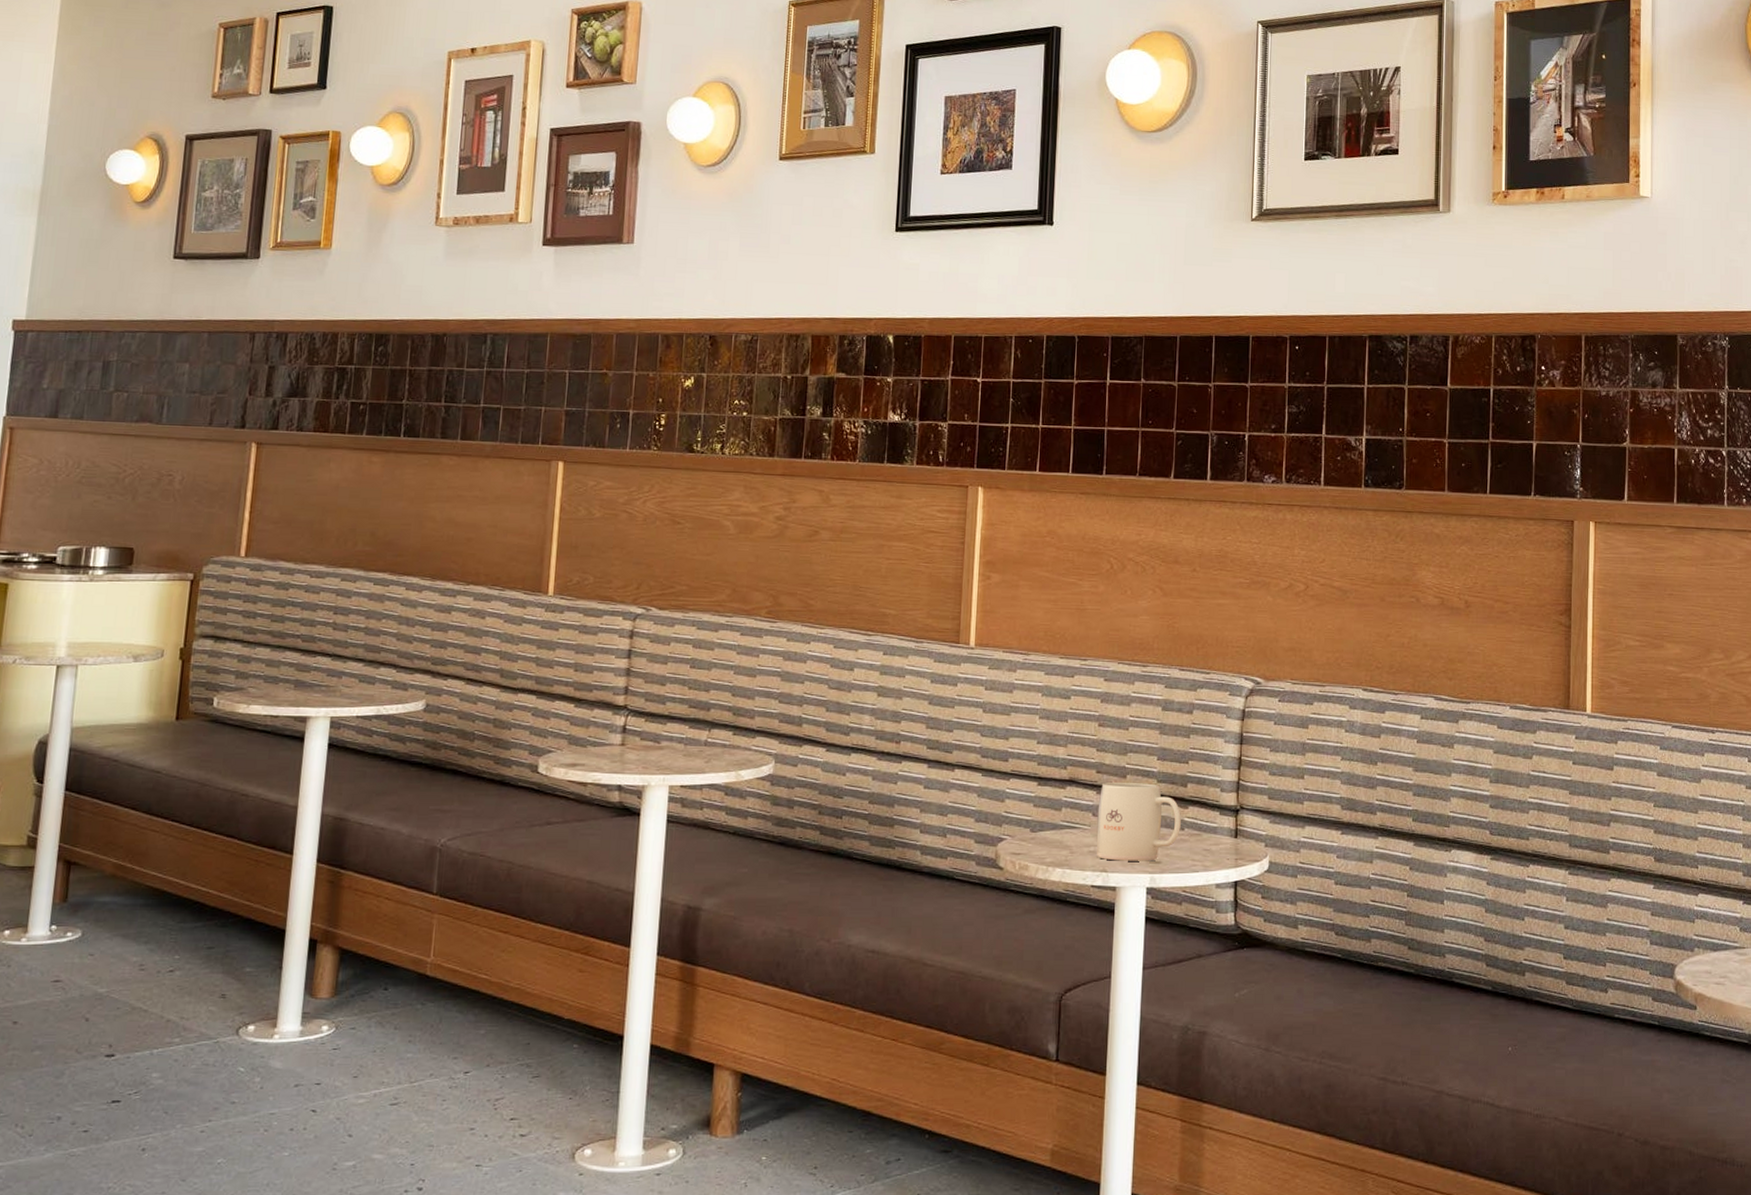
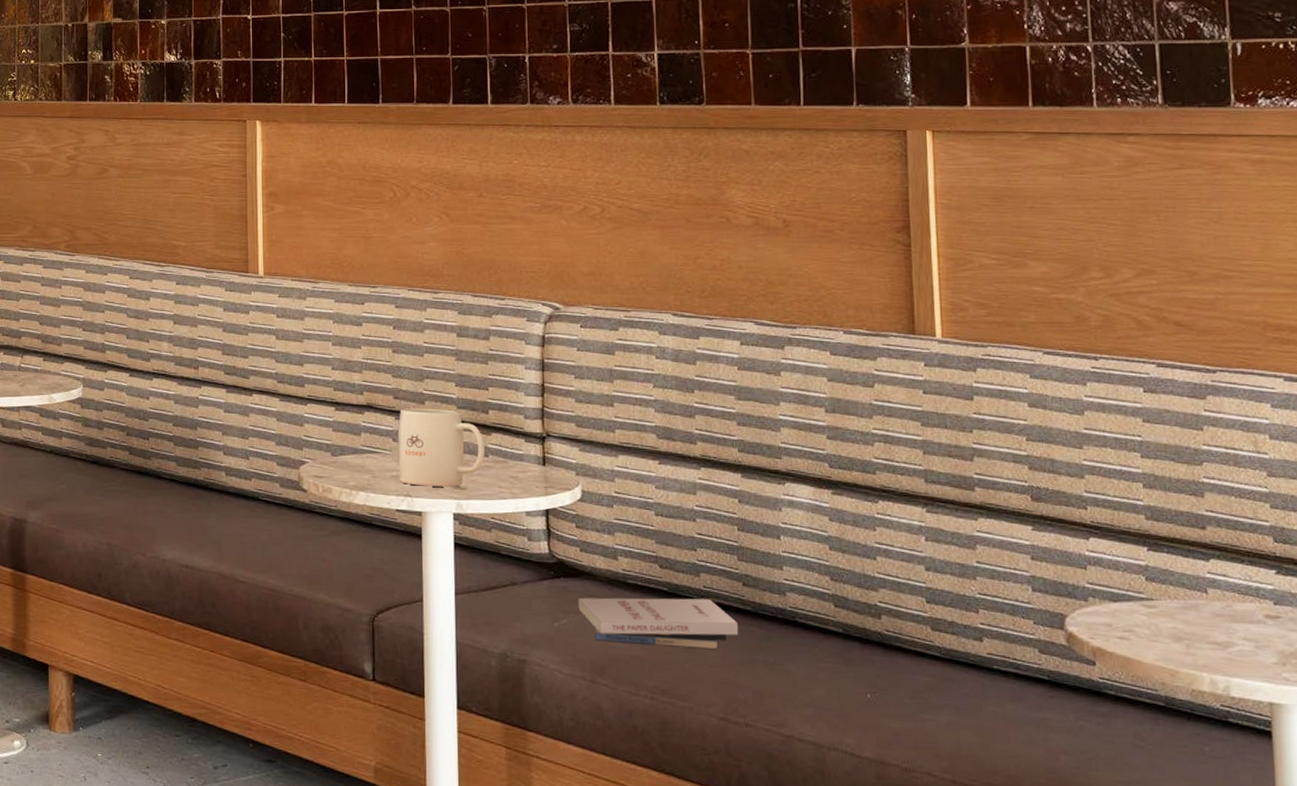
books: none [1258,964,1402,1013] -> present [578,597,739,650]

